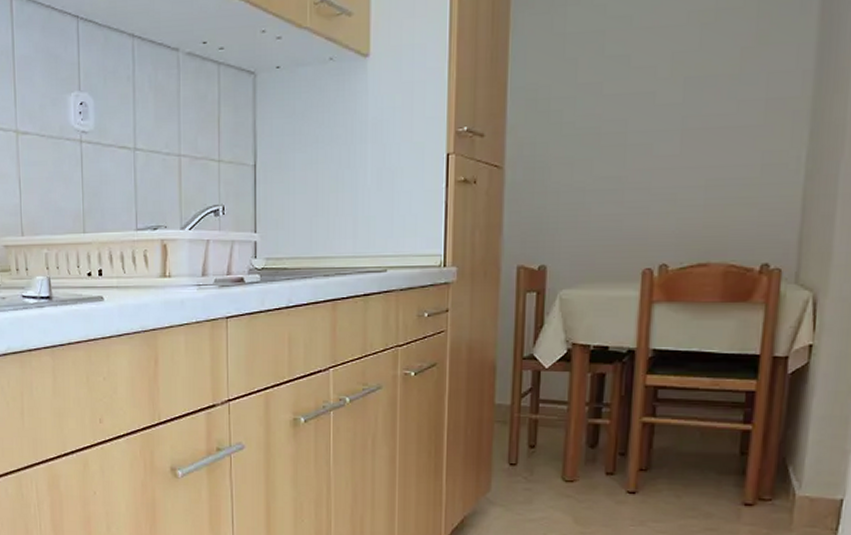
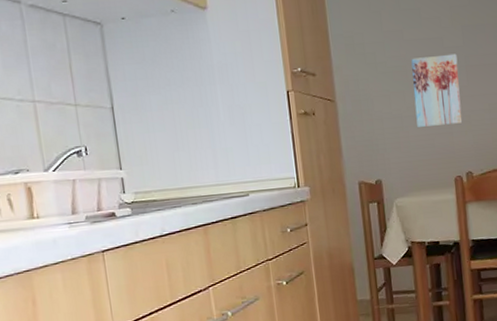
wall art: none [603,113,672,206] -> present [411,53,463,128]

